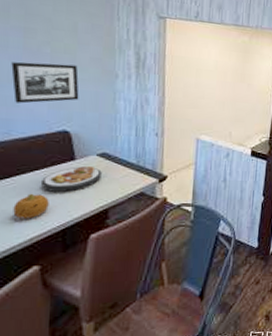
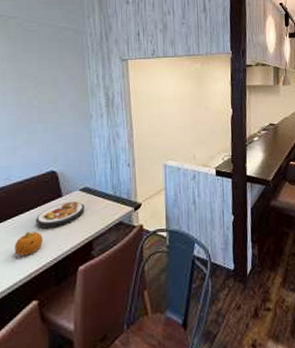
picture frame: present [11,62,79,104] -> none [9,112,62,152]

